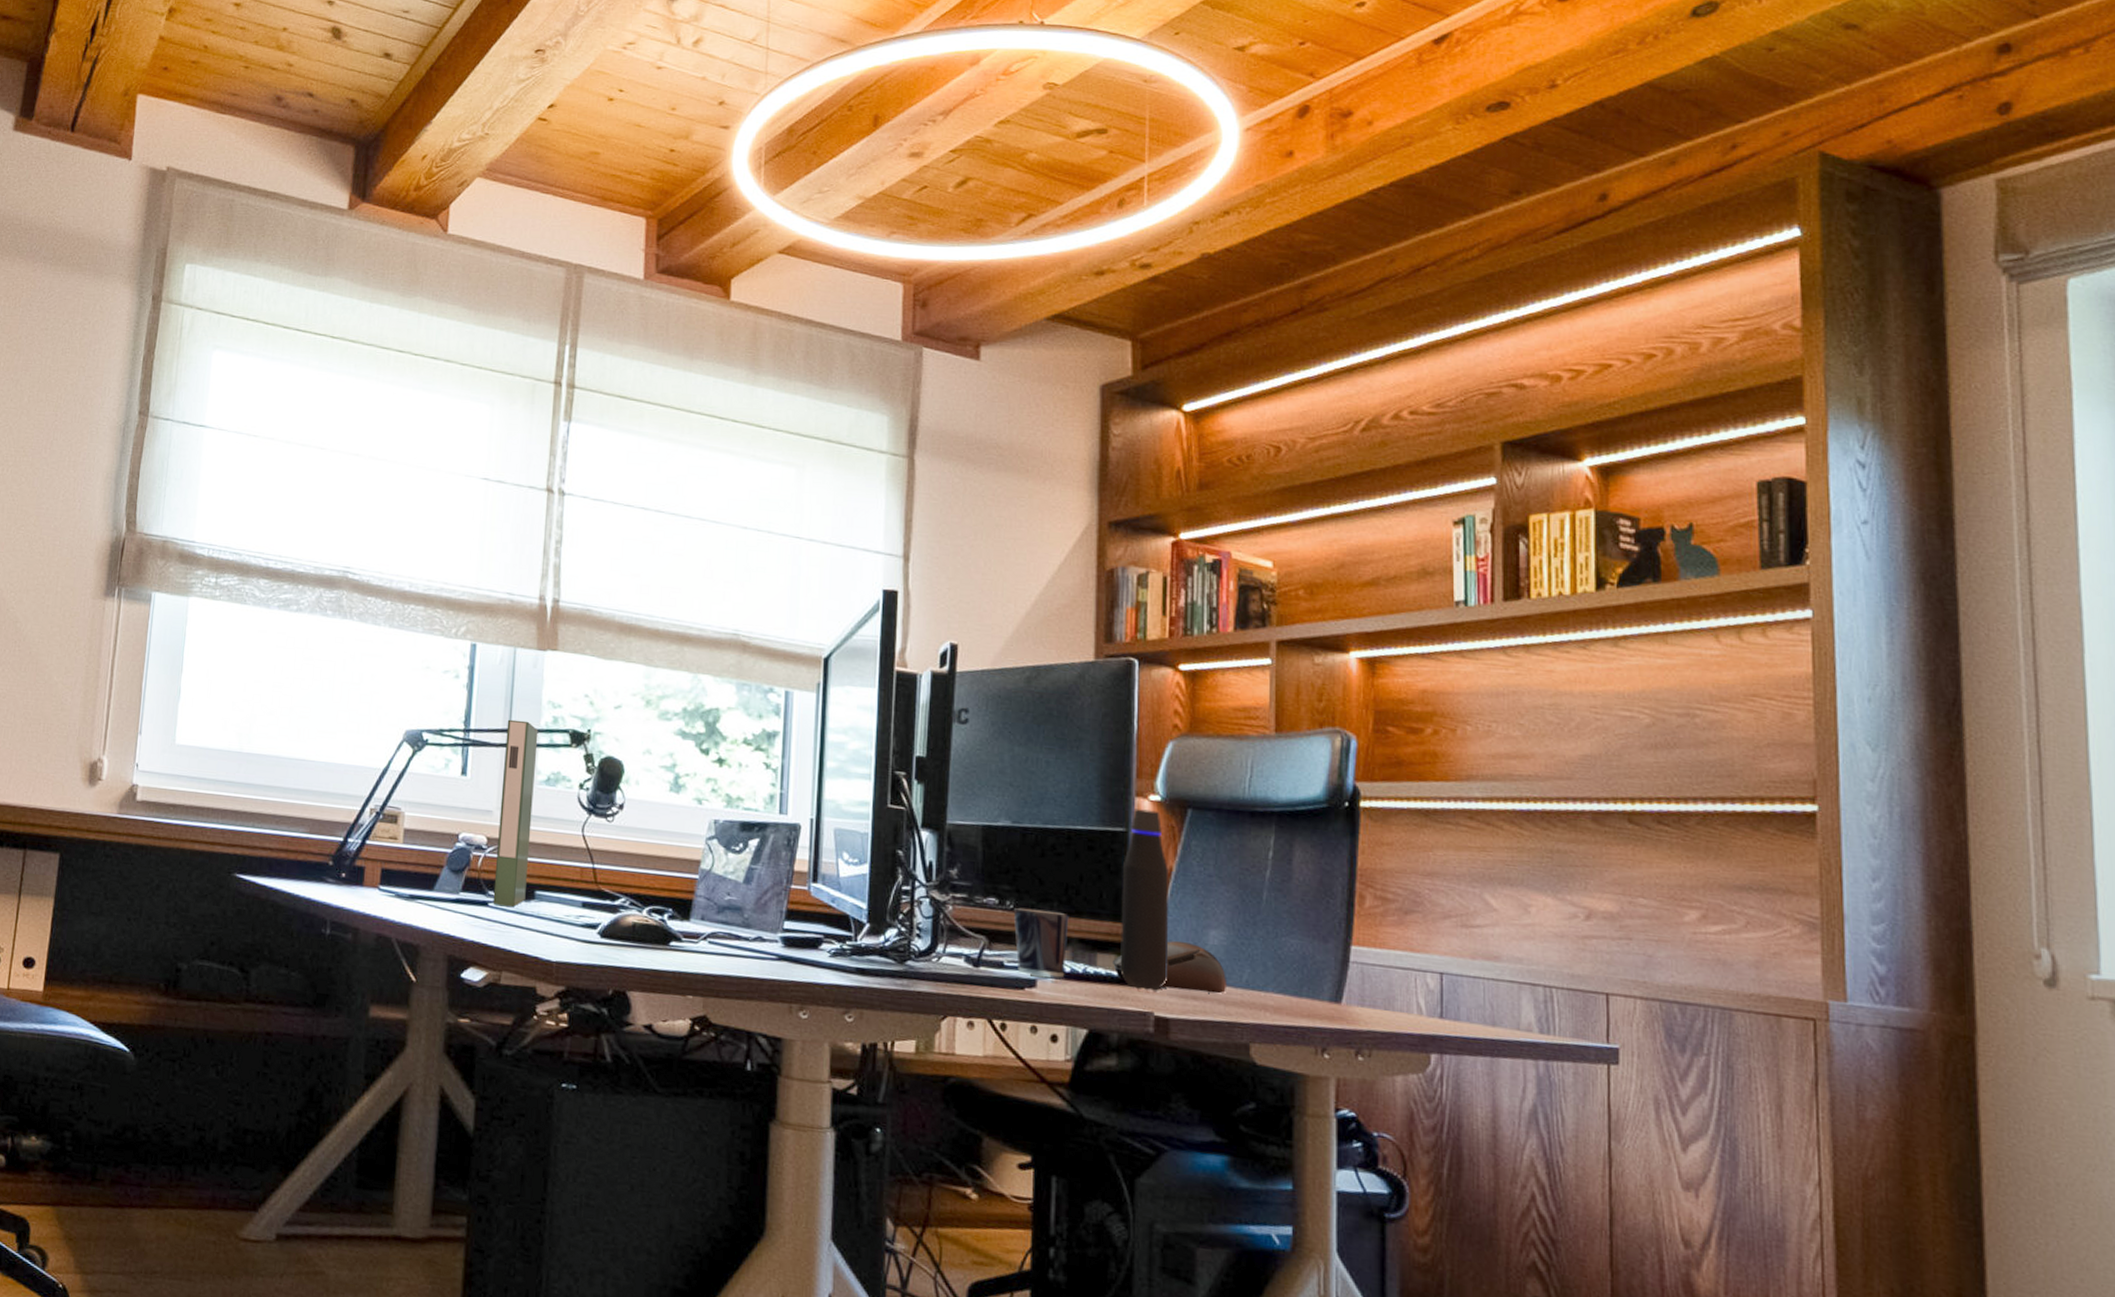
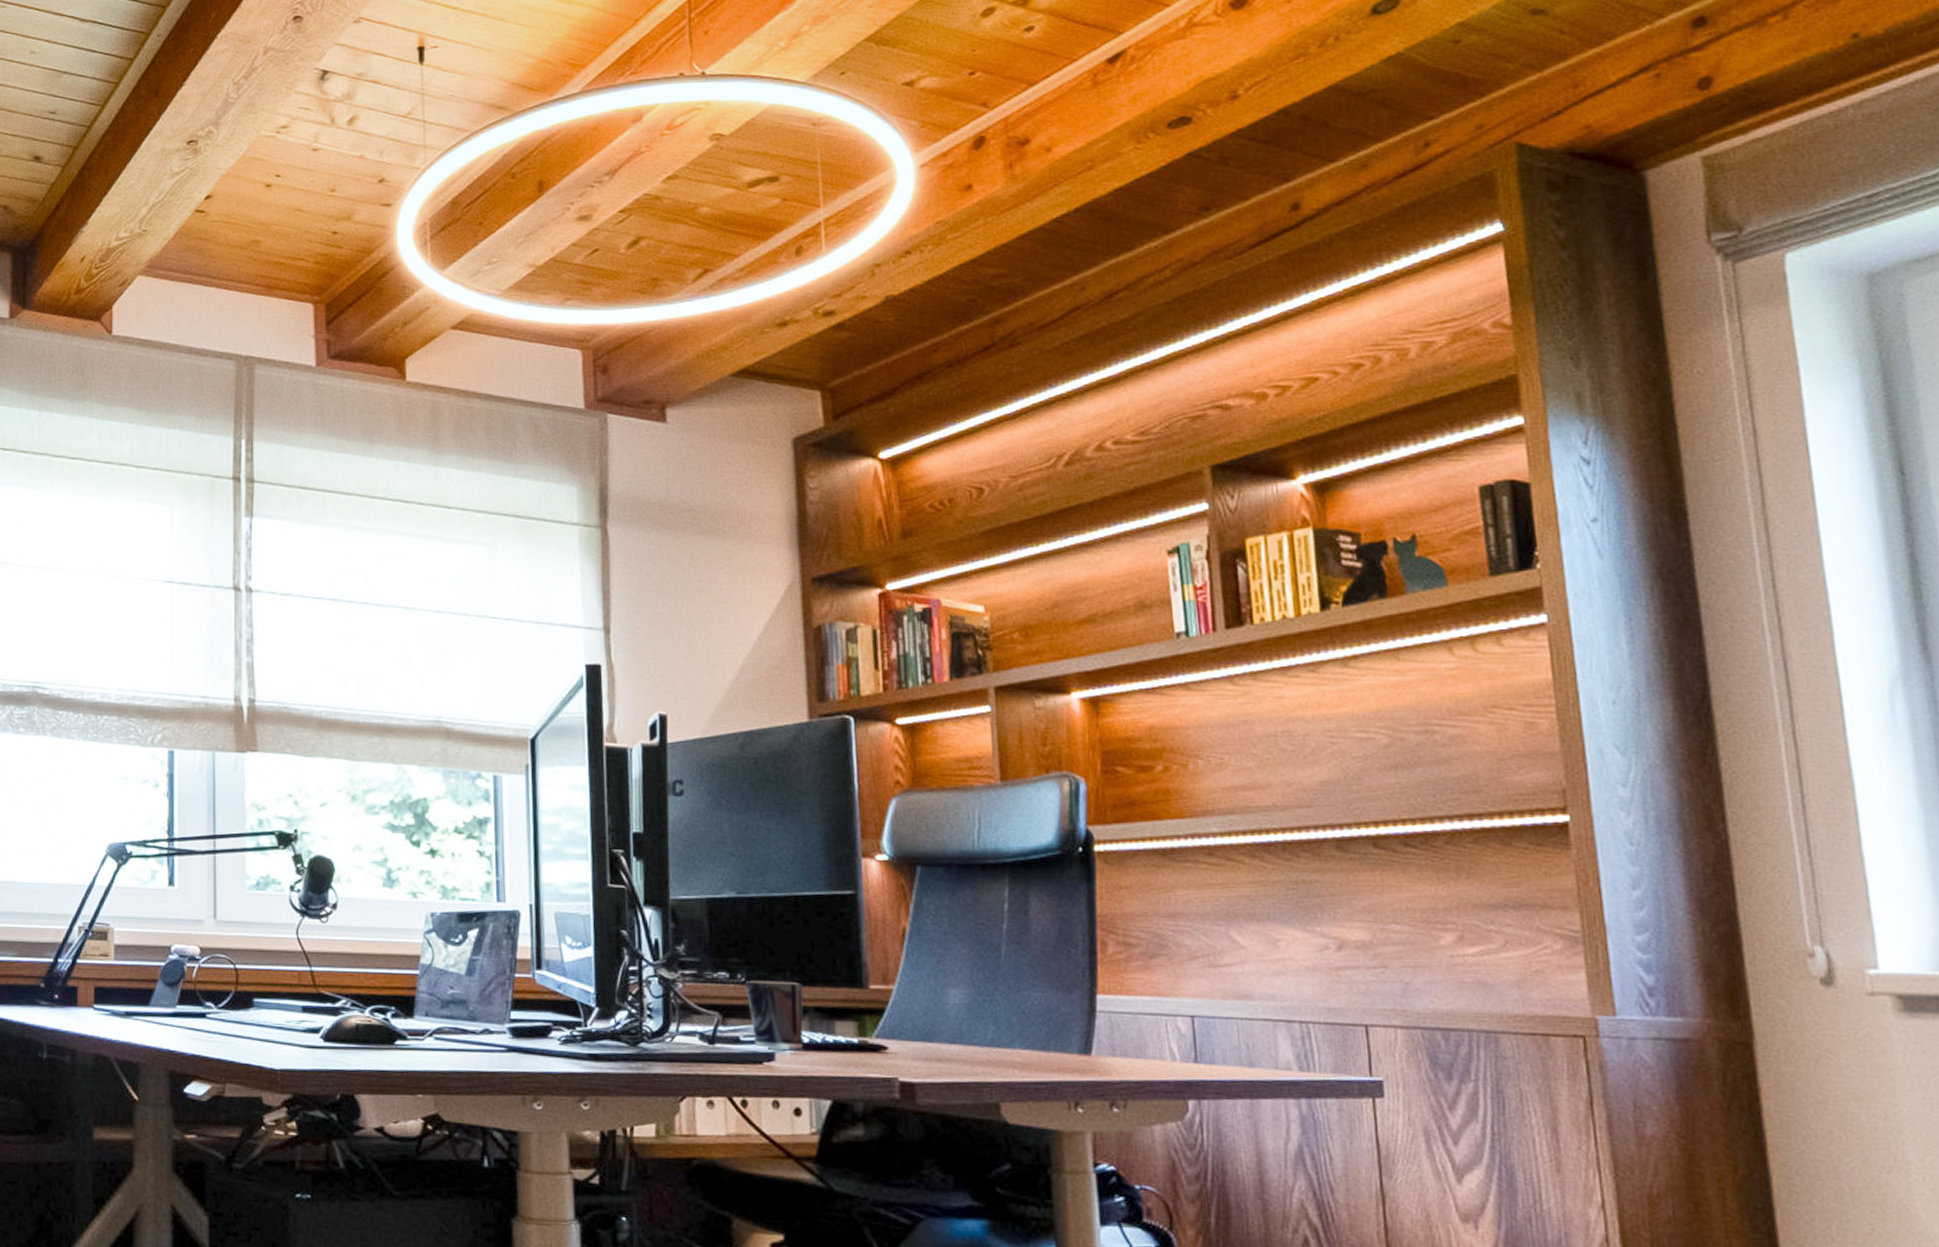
binder: present [493,719,539,907] -> none [210,825,245,1016]
computer mouse: present [1113,941,1228,994] -> none [852,1002,972,1054]
water bottle: present [1120,809,1170,993] -> none [855,870,911,1057]

